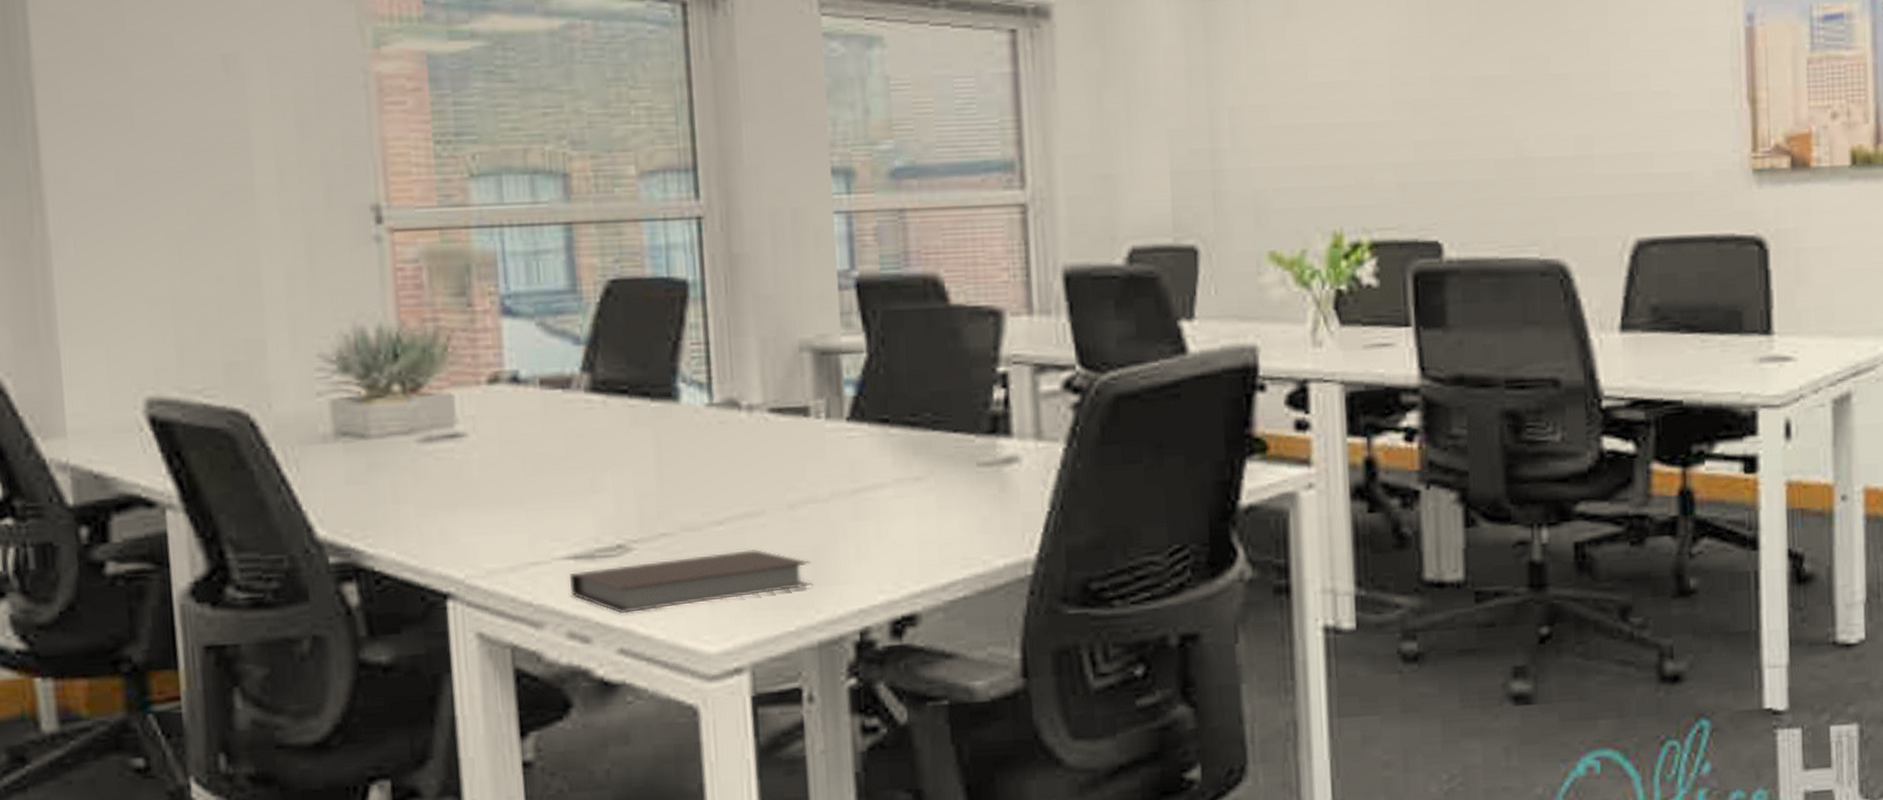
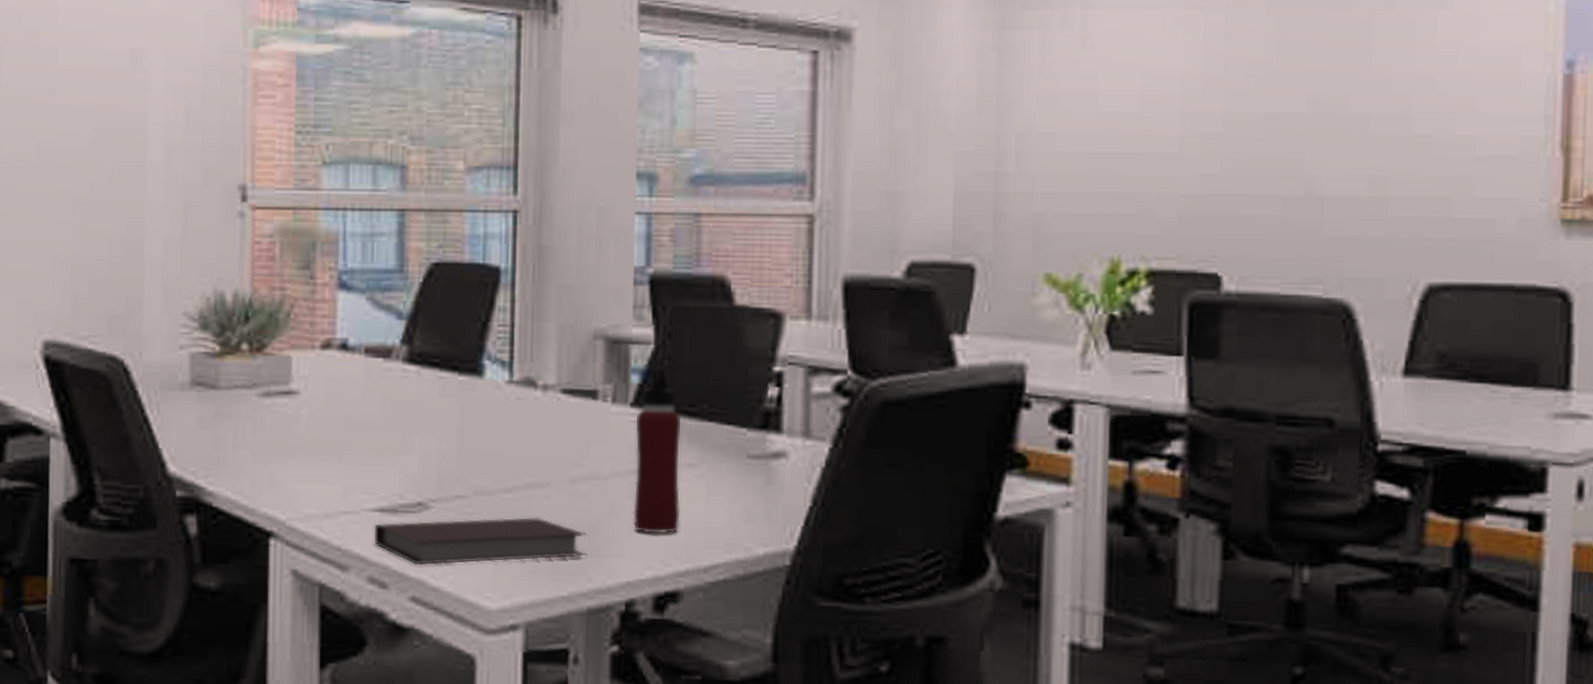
water bottle: none [853,377,912,556] -> present [633,367,682,534]

